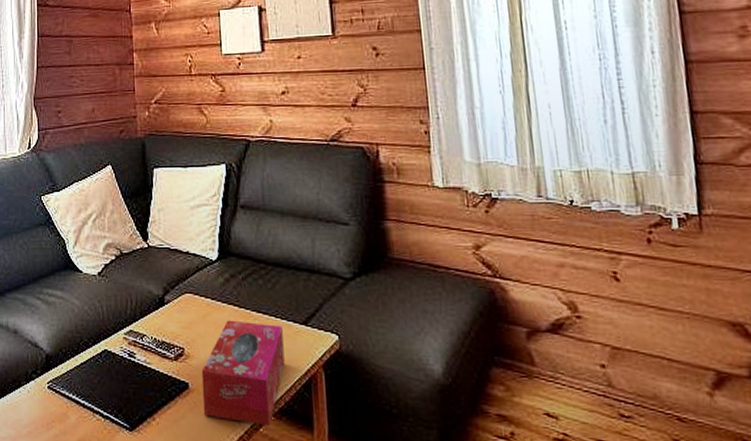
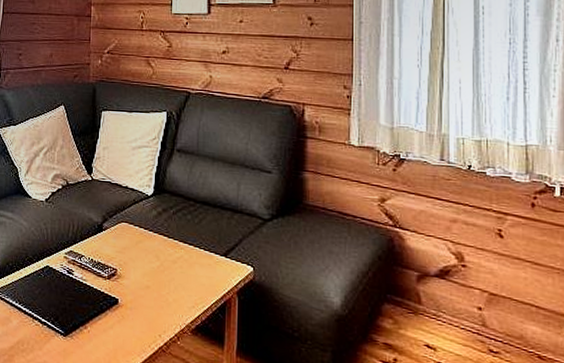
tissue box: present [201,320,285,427] -> none [129,247,205,341]

